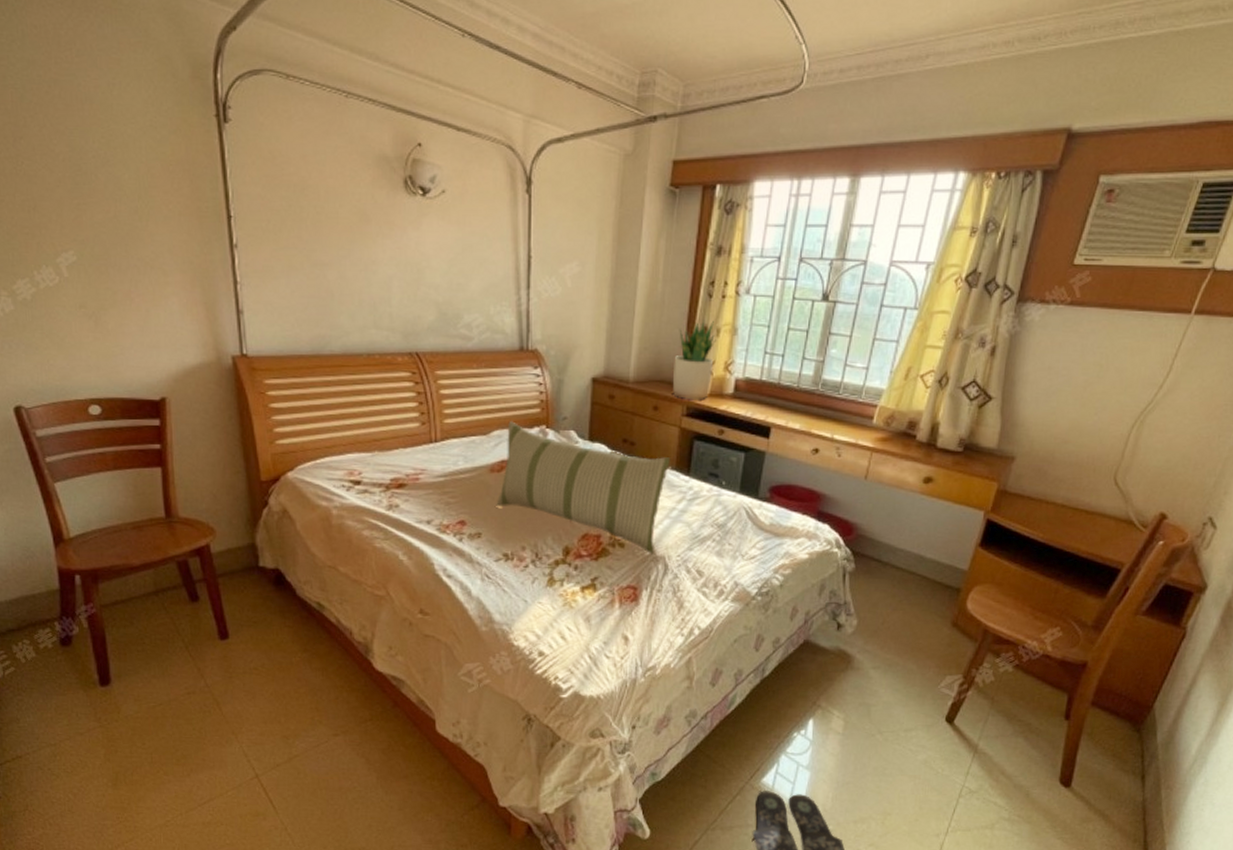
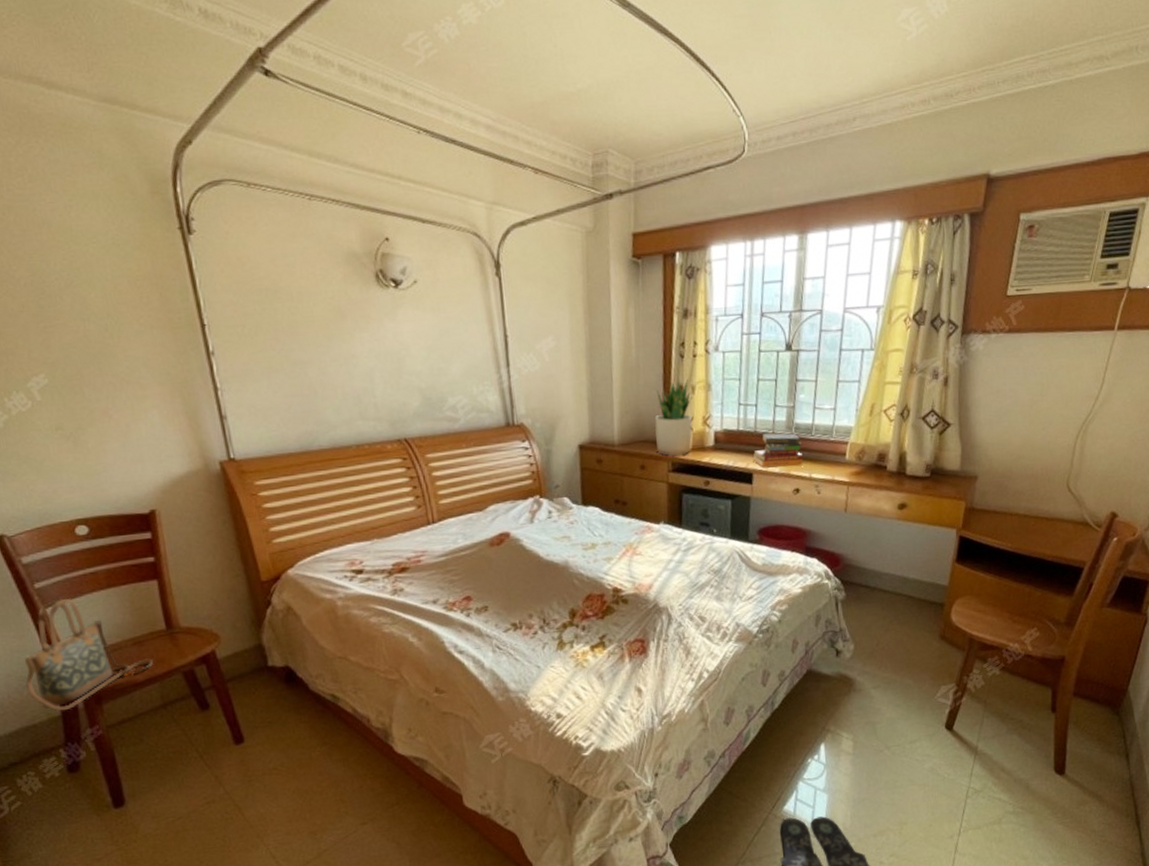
handbag: none [29,475,150,585] -> present [24,598,153,712]
pillow: present [496,421,671,555] -> none [499,495,663,607]
books: none [773,387,828,425] -> present [753,433,804,468]

